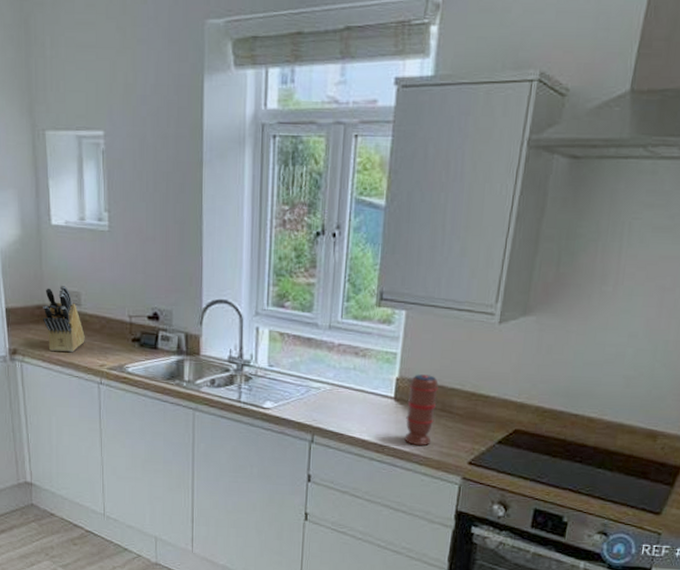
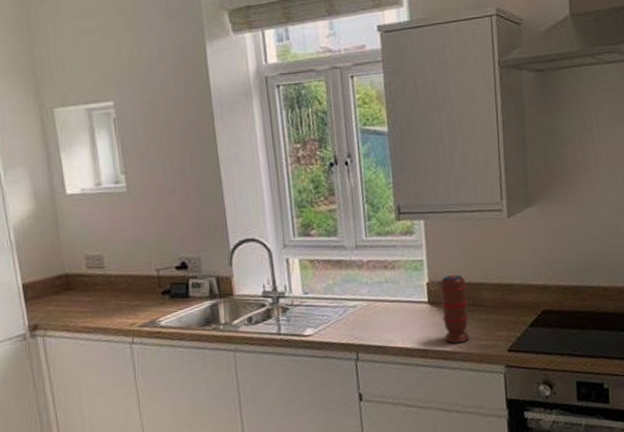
knife block: present [43,285,85,352] -> none [63,250,112,320]

